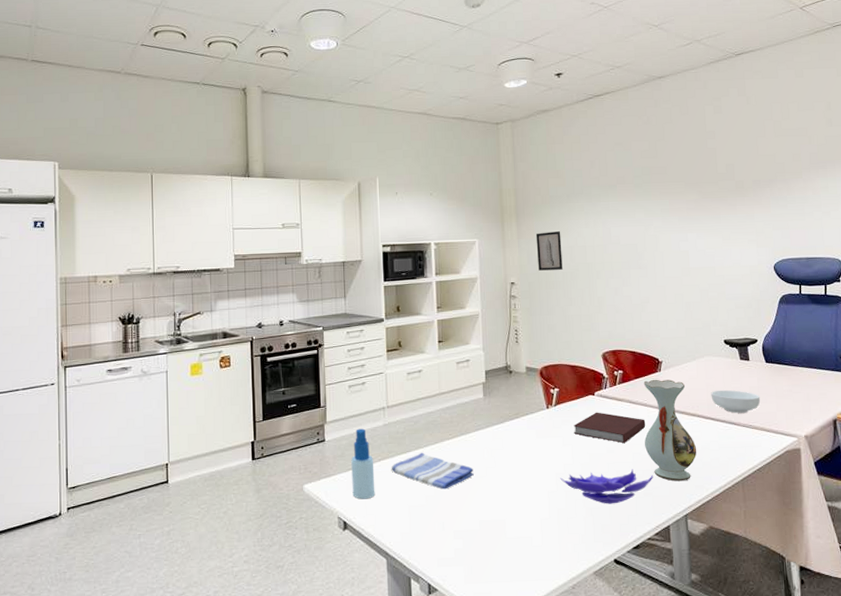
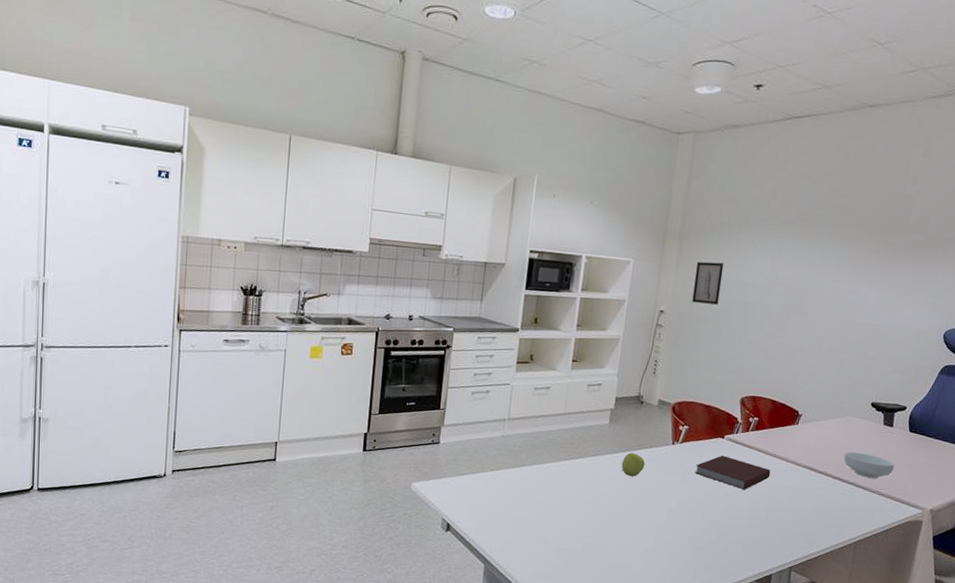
spray bottle: present [351,428,375,499] -> none [460,436,487,506]
dish towel: present [391,453,474,490] -> none [502,469,586,508]
apple: none [502,423,525,446] -> present [621,453,646,476]
decorative bowl: present [560,469,653,504] -> none [672,512,767,547]
vase: present [643,379,697,482] -> none [764,431,820,535]

